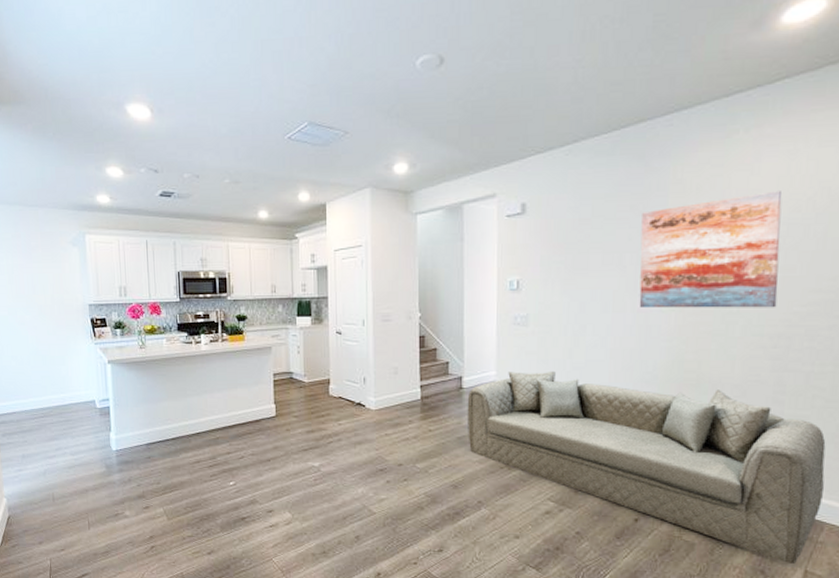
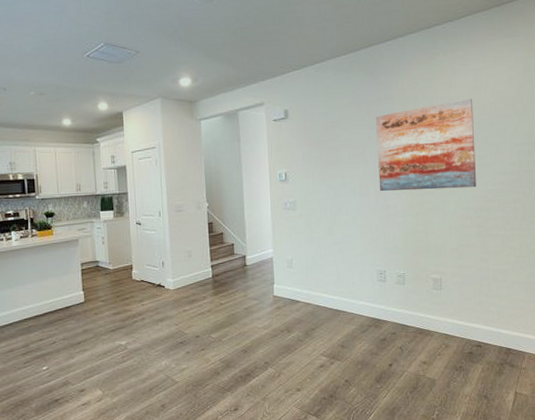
sofa: present [467,370,826,565] -> none [251,246,522,389]

